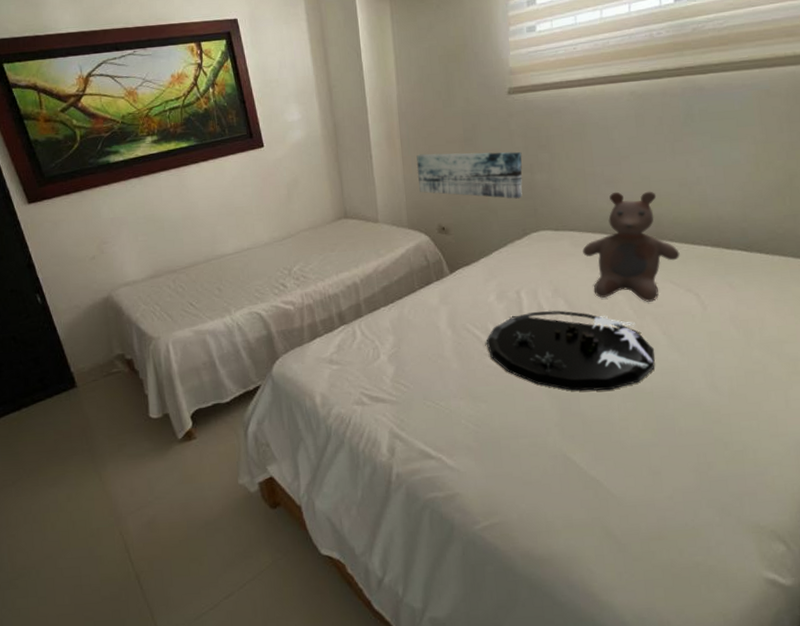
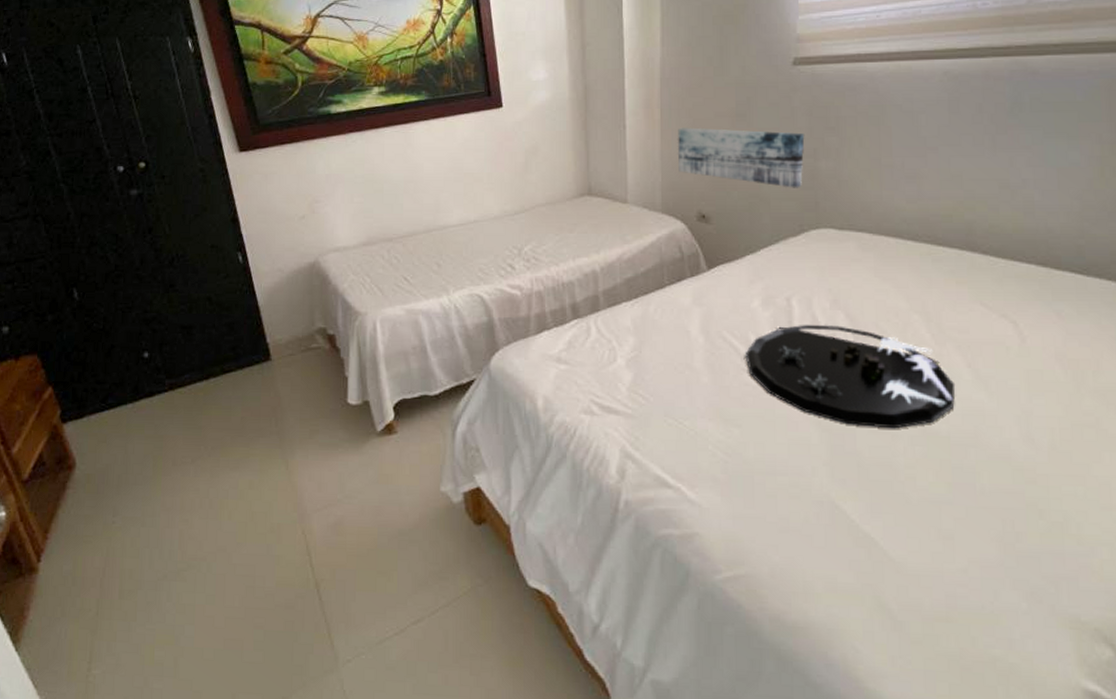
bear: present [583,191,680,302] -> none [872,189,995,326]

